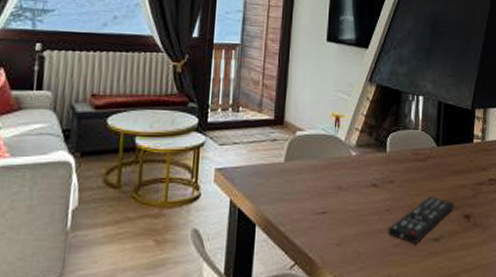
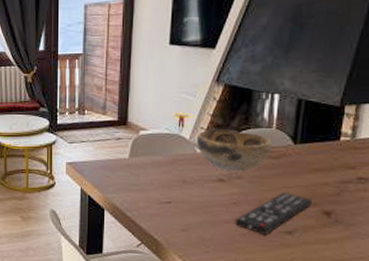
decorative bowl: none [351,130,418,176] -> present [196,129,272,172]

